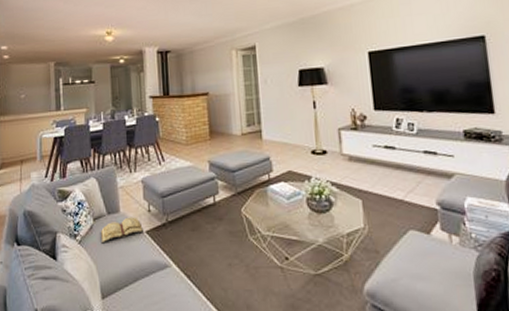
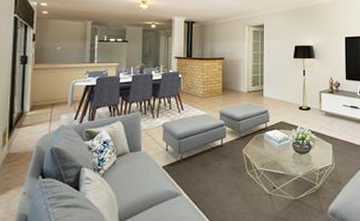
diary: present [100,217,145,244] -> none [122,154,161,177]

